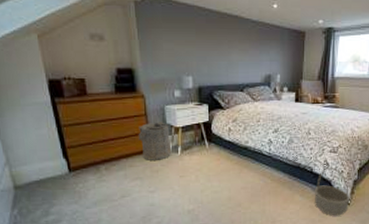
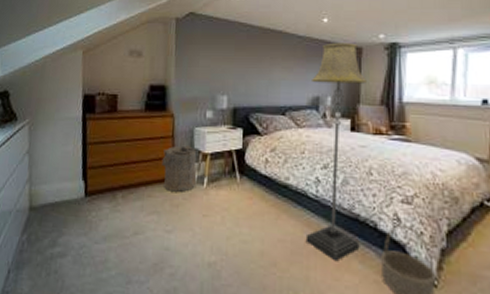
floor lamp: none [262,27,308,197] -> present [305,42,366,262]

